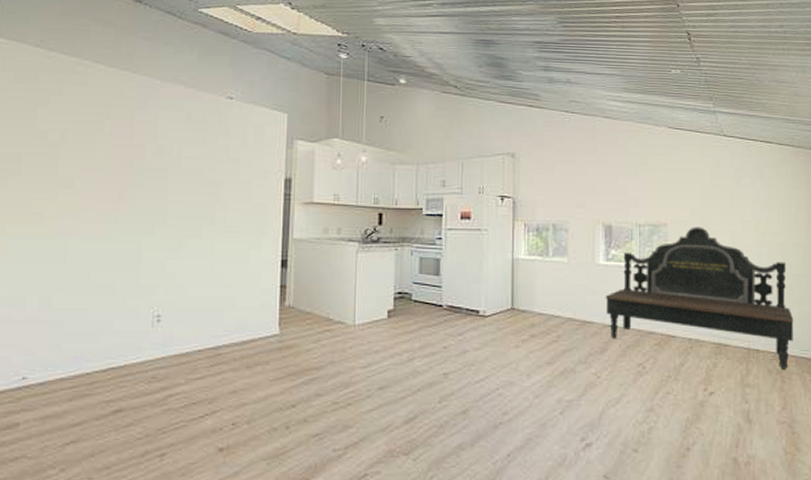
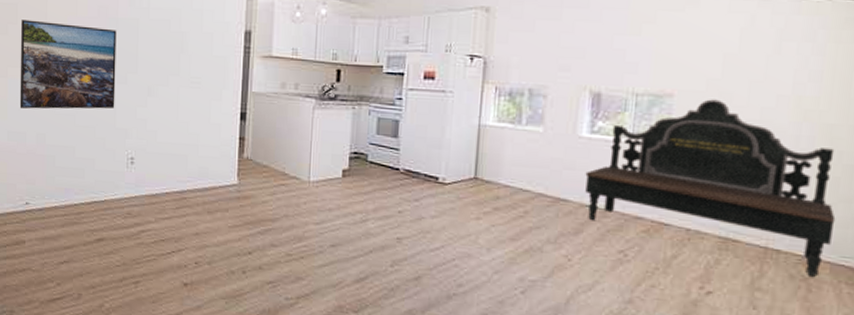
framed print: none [19,171,143,269] -> present [19,19,117,109]

